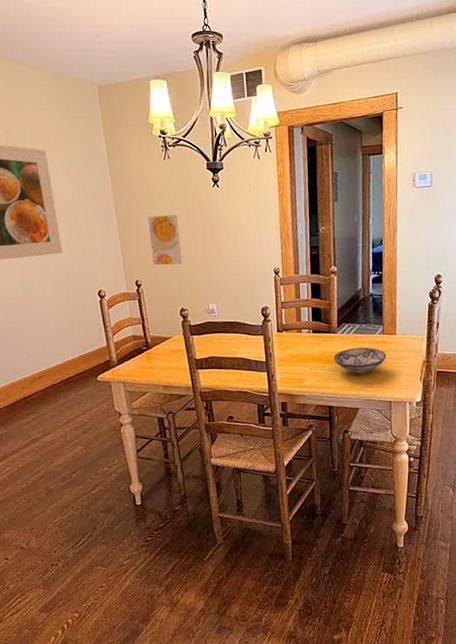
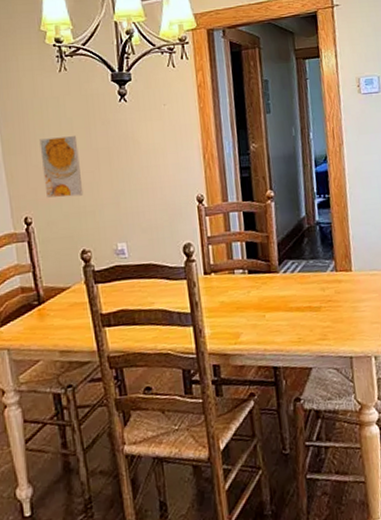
bowl: present [334,347,387,374] -> none [276,288,343,324]

